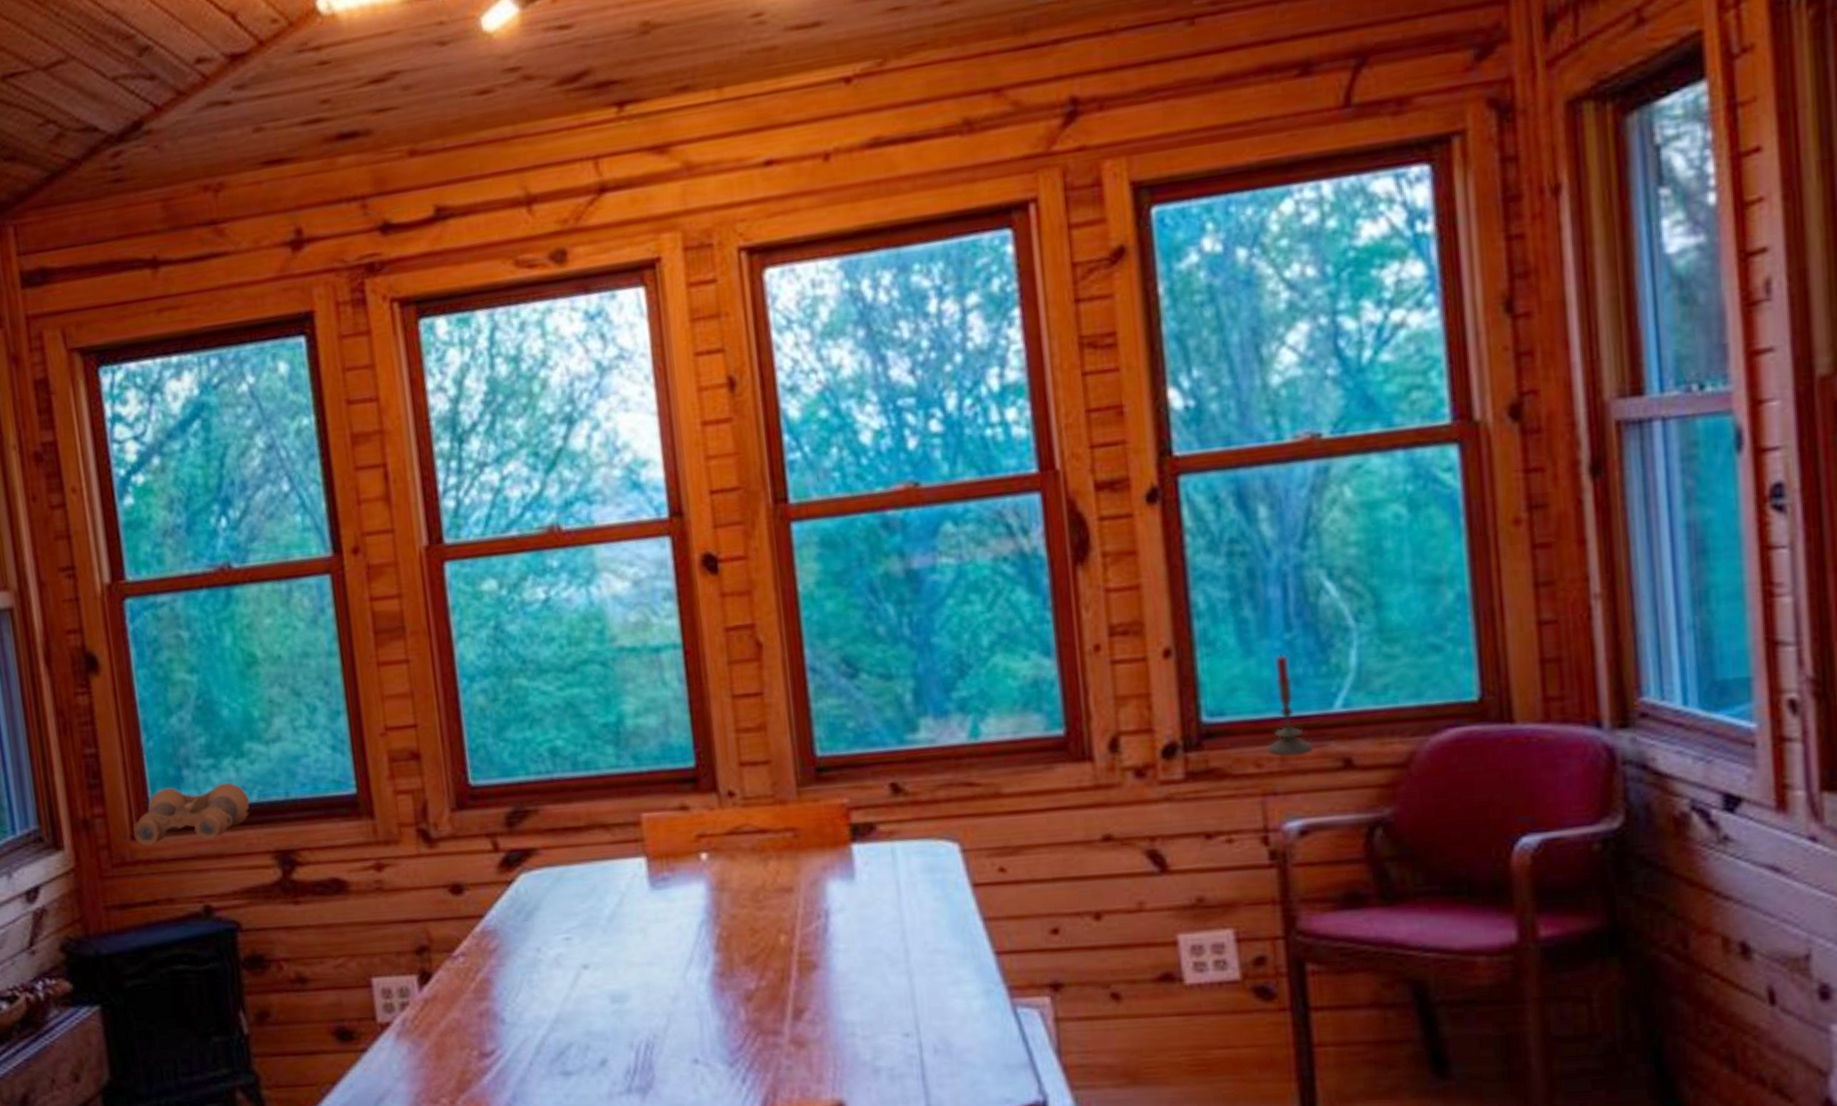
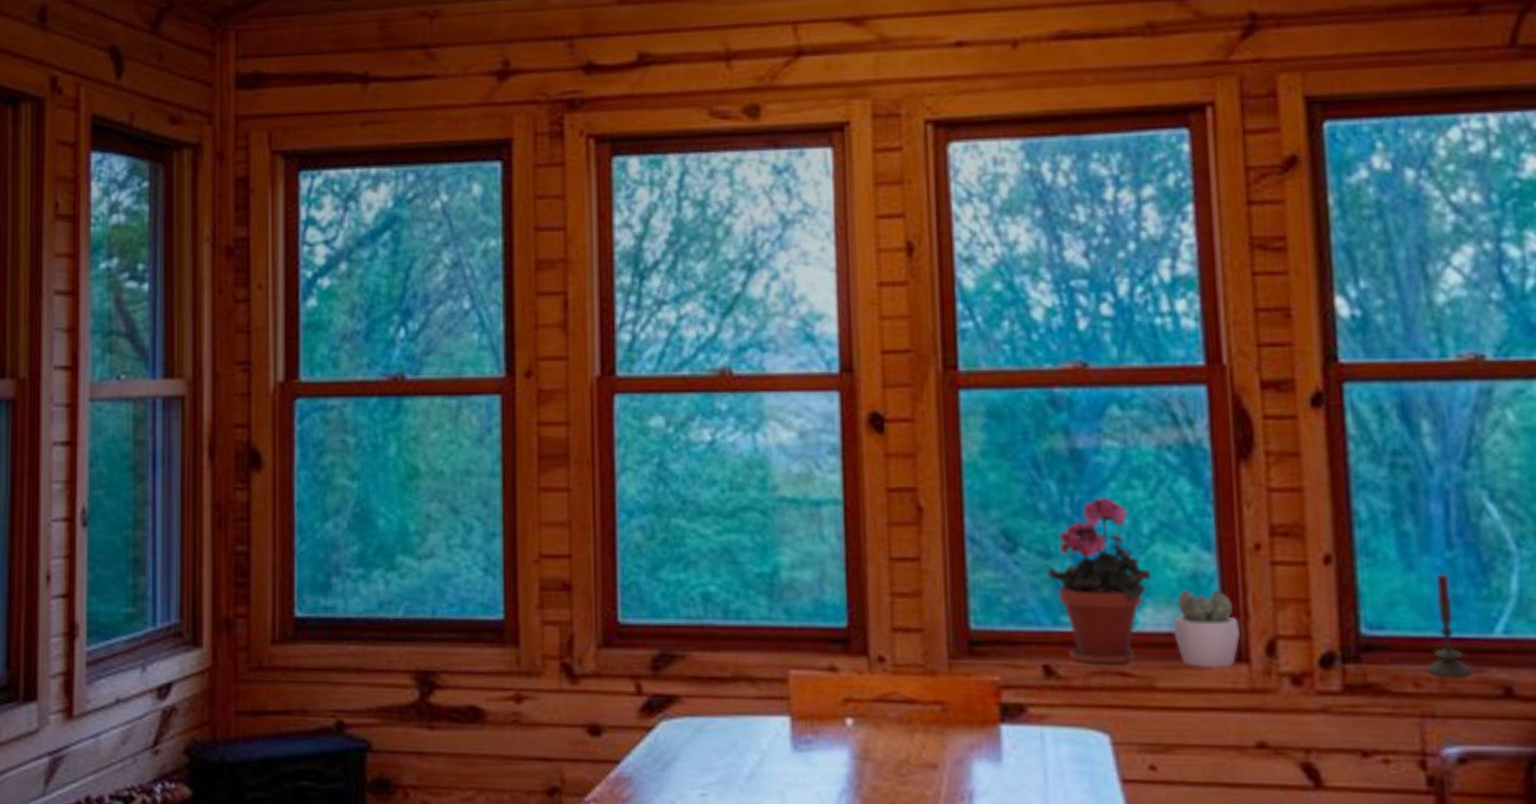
binoculars: present [133,782,252,846] -> none [274,592,396,653]
potted plant: none [889,614,994,780] -> present [1046,497,1152,667]
succulent plant: none [1016,694,1083,771] -> present [1173,590,1240,669]

